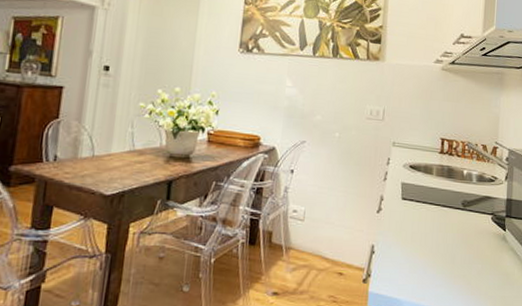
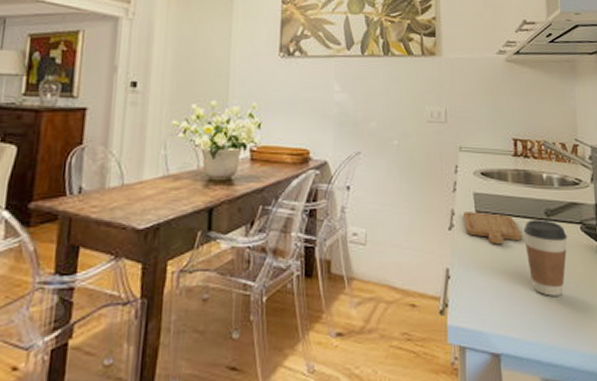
chopping board: none [391,198,441,228] -> present [464,212,523,245]
coffee cup: none [442,209,479,273] -> present [524,220,567,296]

